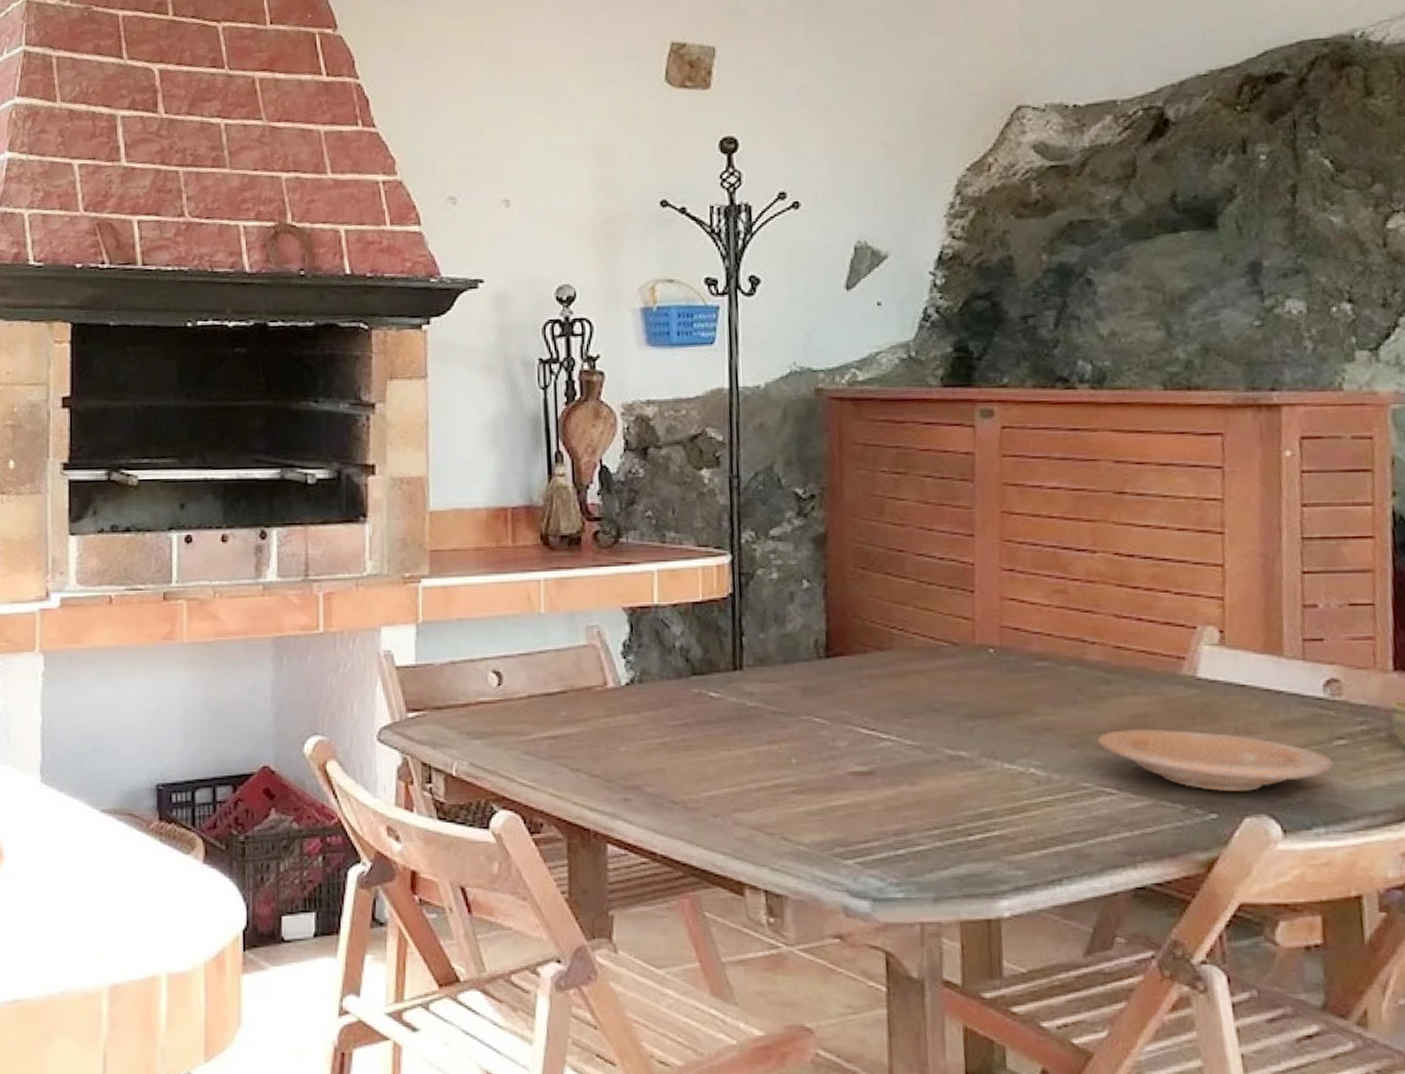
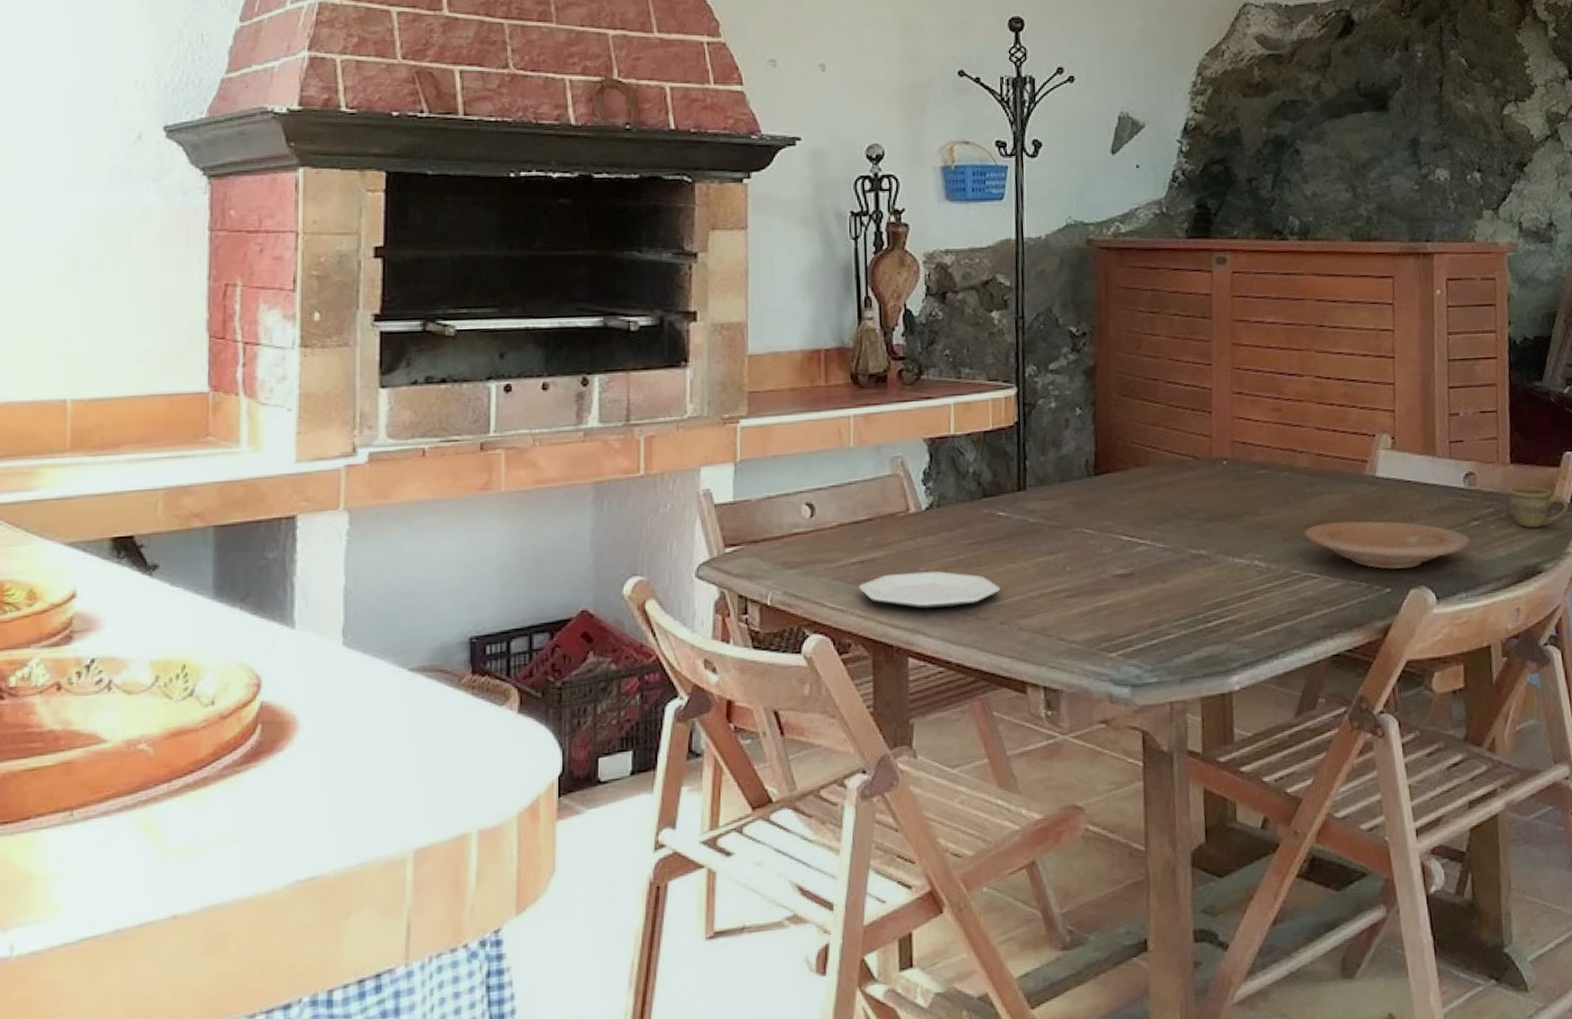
plate: none [551,752,713,794] -> present [859,571,1001,609]

